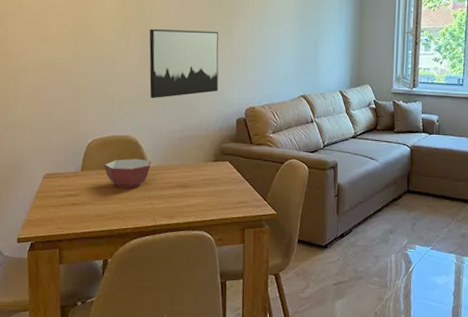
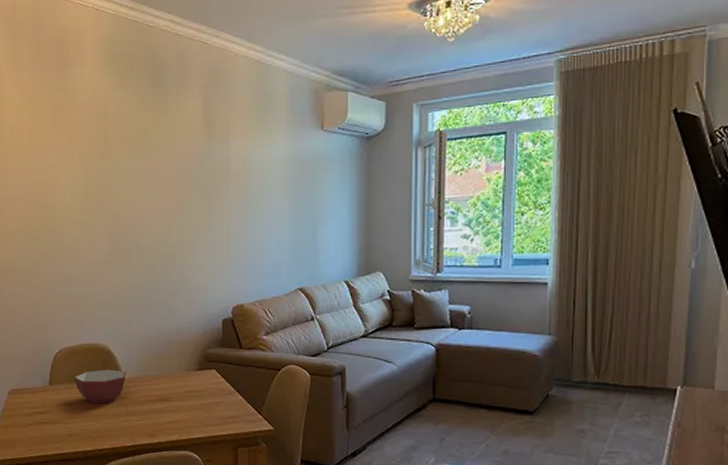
wall art: present [149,28,219,99] -> none [116,216,200,300]

